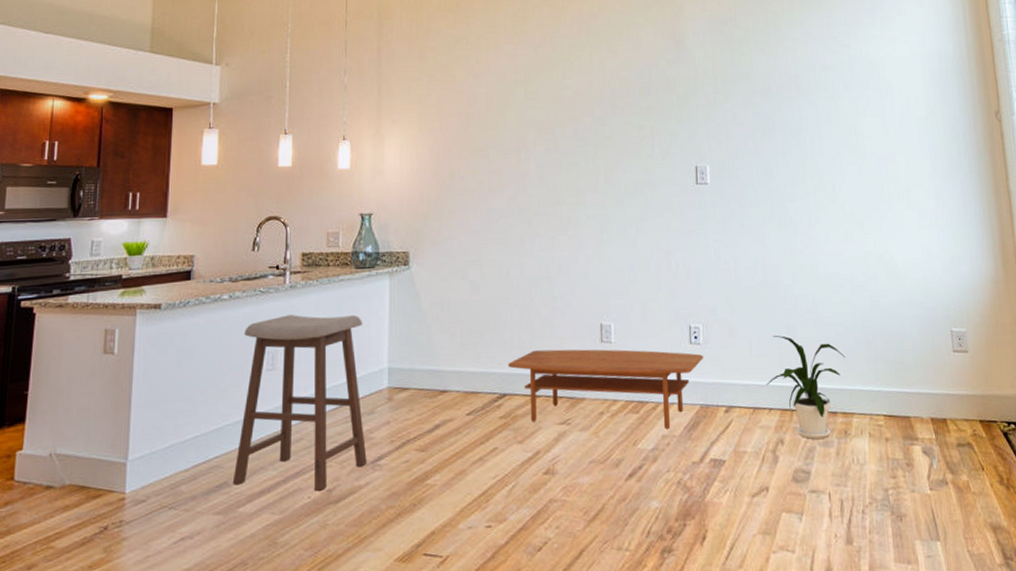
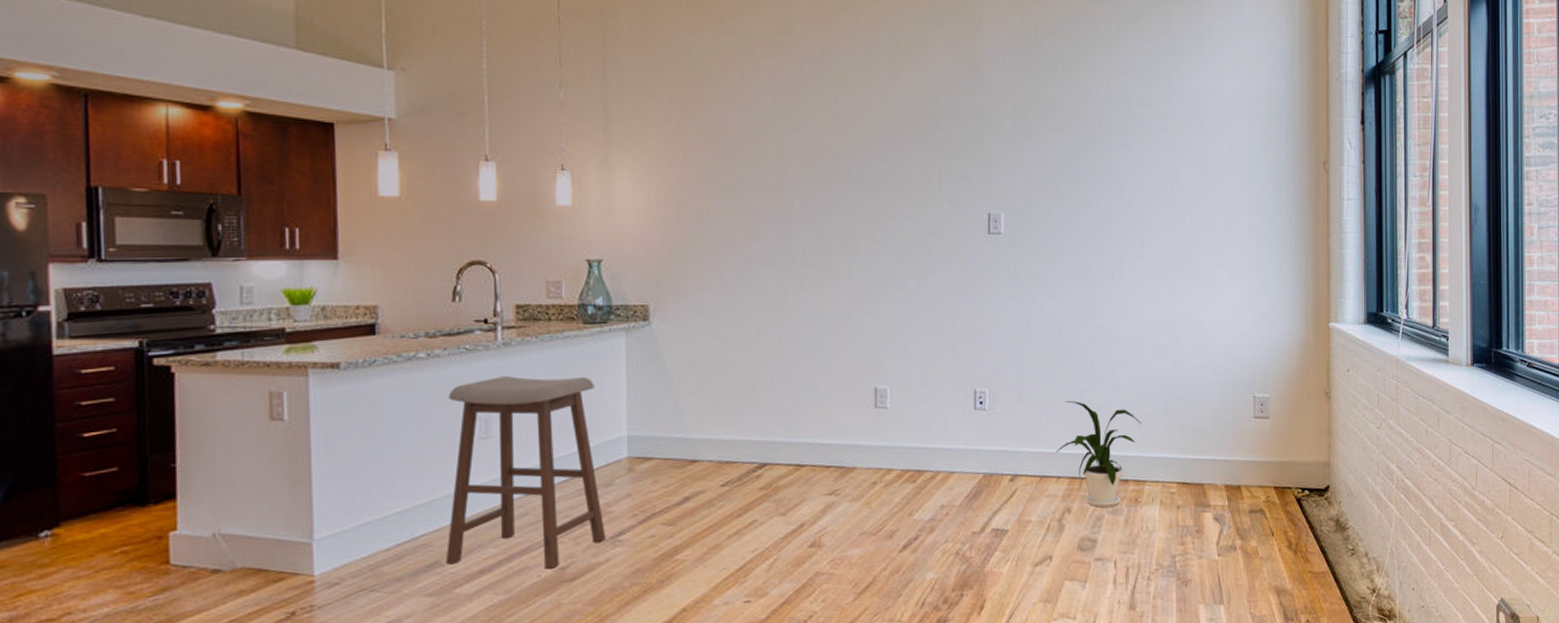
coffee table: present [507,349,703,430] -> none [768,415,989,500]

